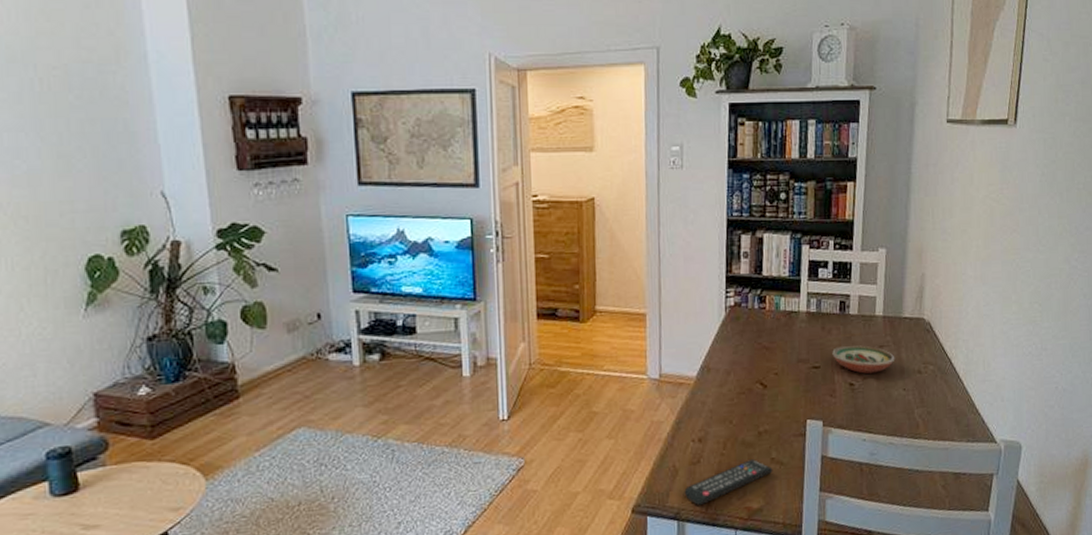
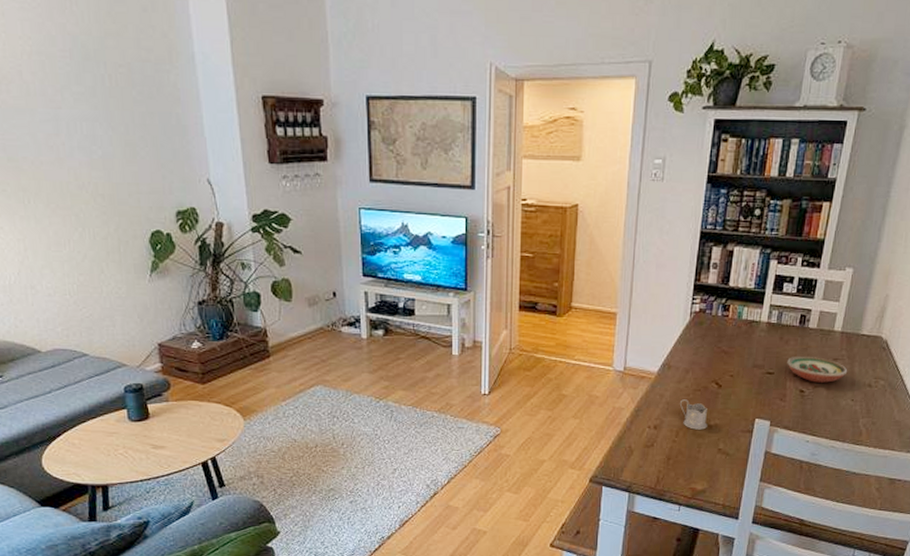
remote control: present [684,459,773,505] -> none [637,448,719,481]
tea glass holder: none [725,405,756,439] -> present [680,399,707,430]

